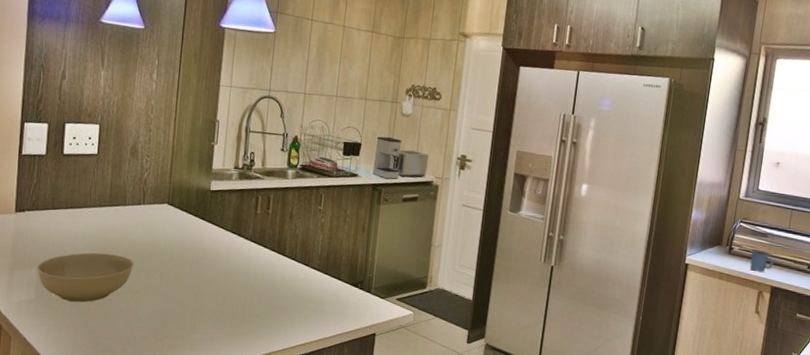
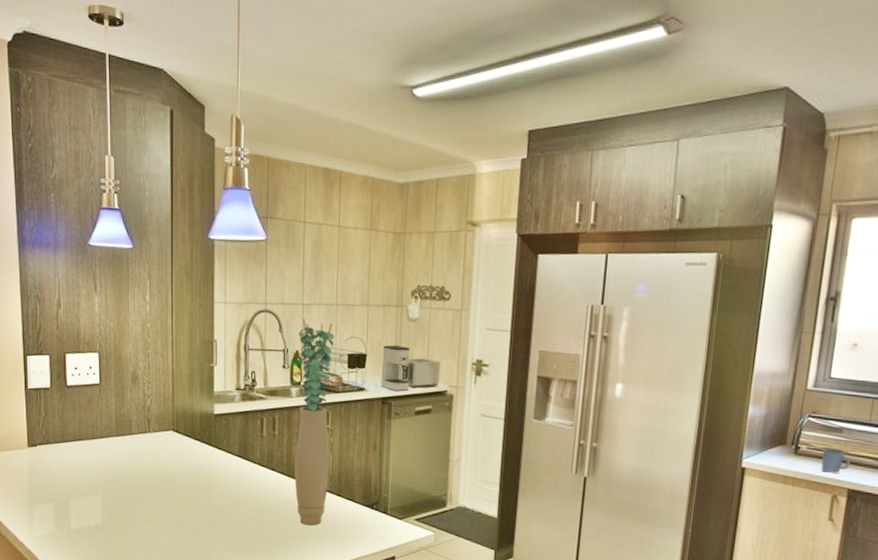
bowl: present [37,252,134,302] -> none [54,484,146,534]
vase: none [284,106,333,301] -> present [294,318,335,526]

